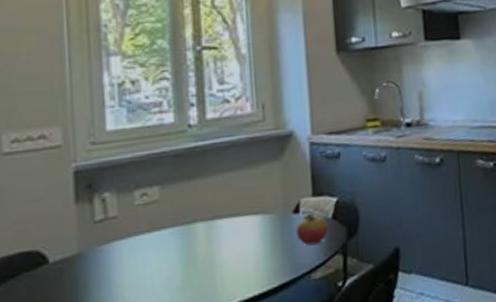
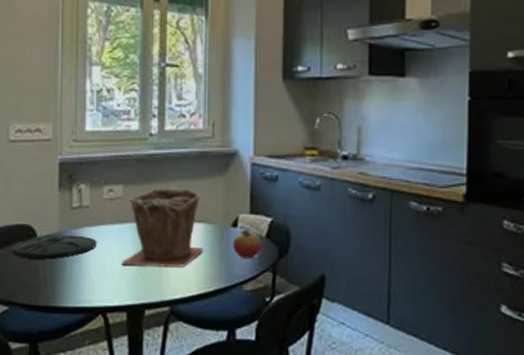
plate: none [13,251,131,291] -> present [11,235,97,258]
plant pot: none [164,180,263,277] -> present [122,187,203,268]

